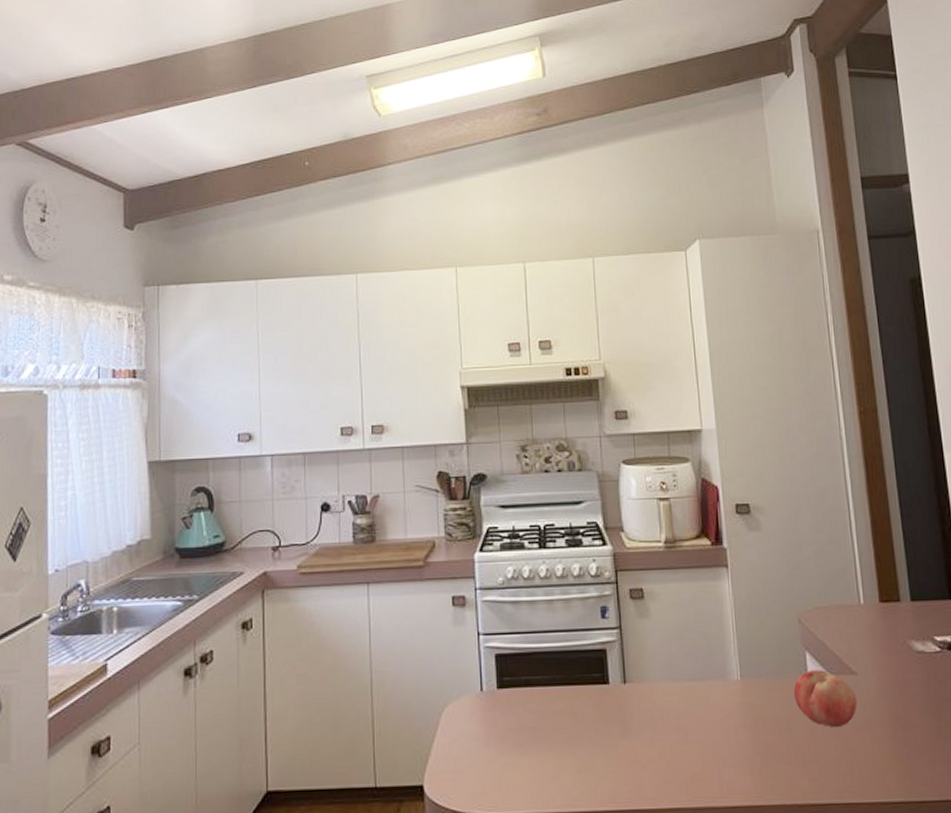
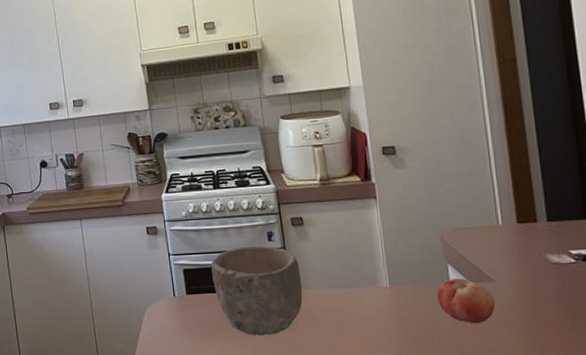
bowl: none [530,624,640,745] -> present [211,245,303,336]

